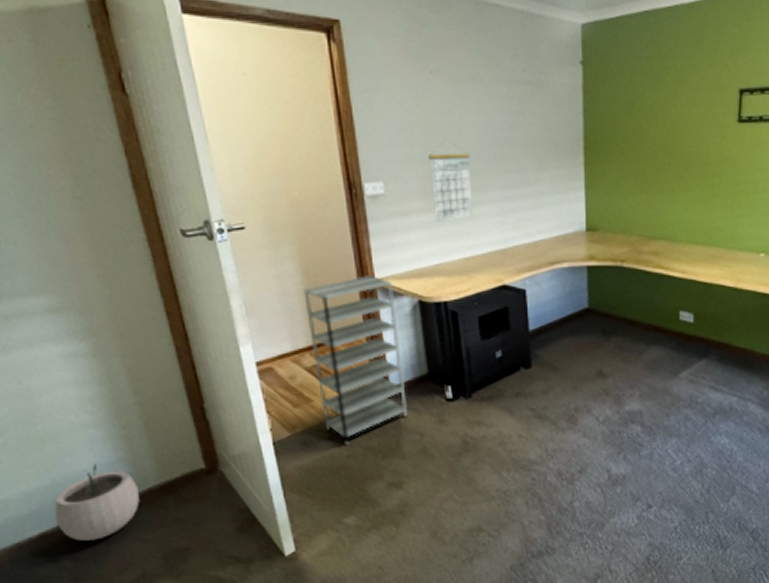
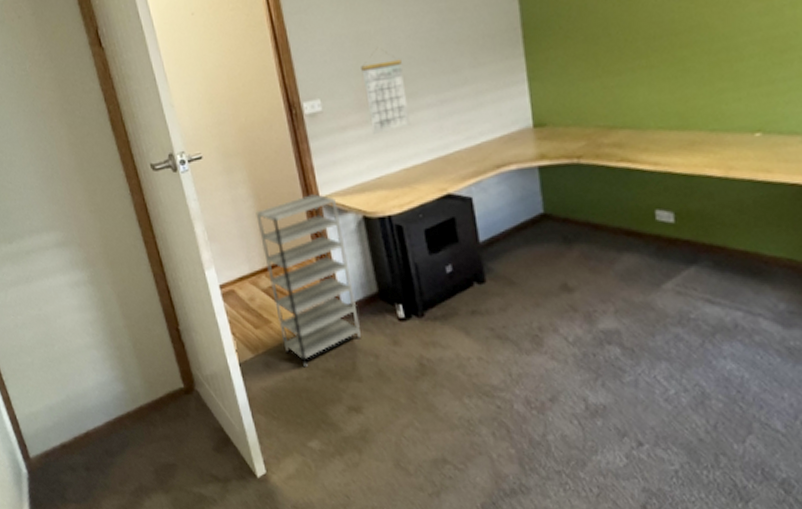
plant pot: present [54,463,140,541] -> none [70,381,134,452]

